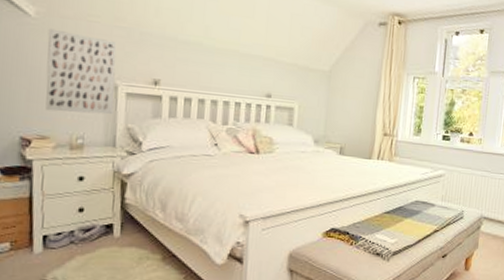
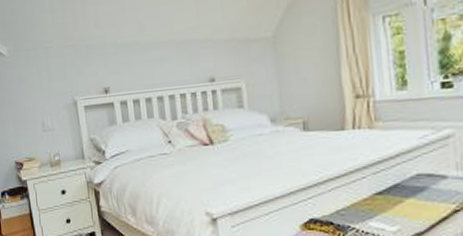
wall art: present [45,28,117,115] -> none [18,60,77,135]

